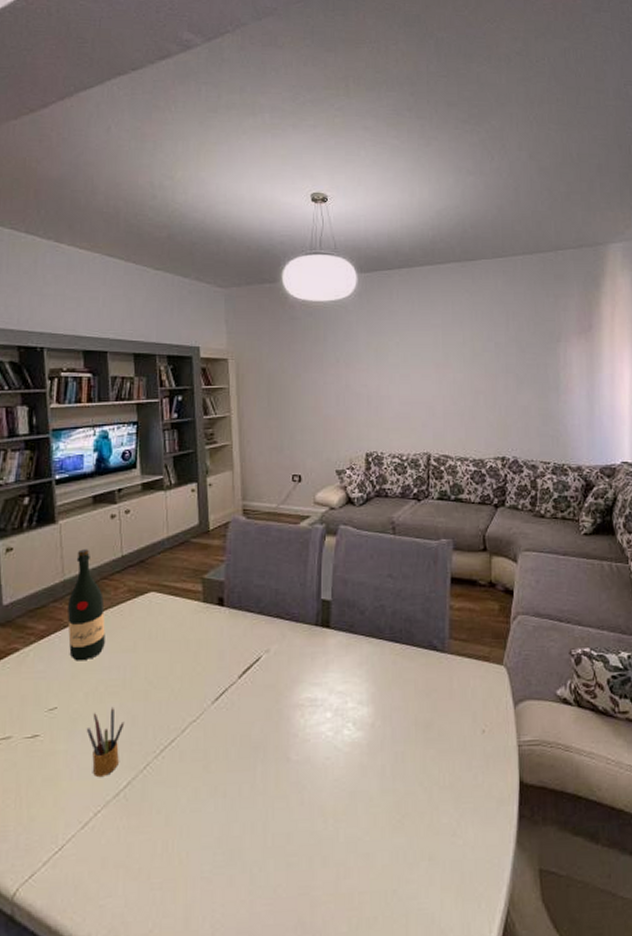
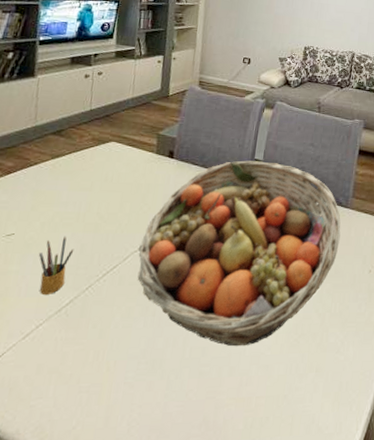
wine bottle: present [67,549,105,661] -> none [32,101,70,196]
fruit basket: none [198,601,440,832] -> present [137,160,341,347]

